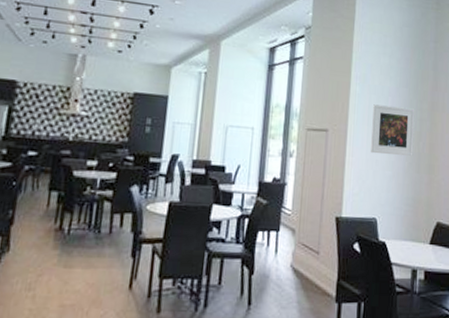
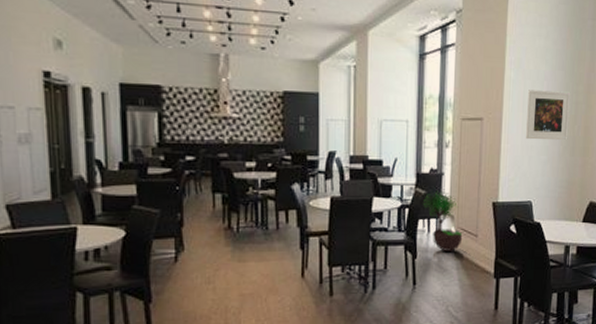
potted tree: none [264,201,304,269] -> present [423,190,463,251]

